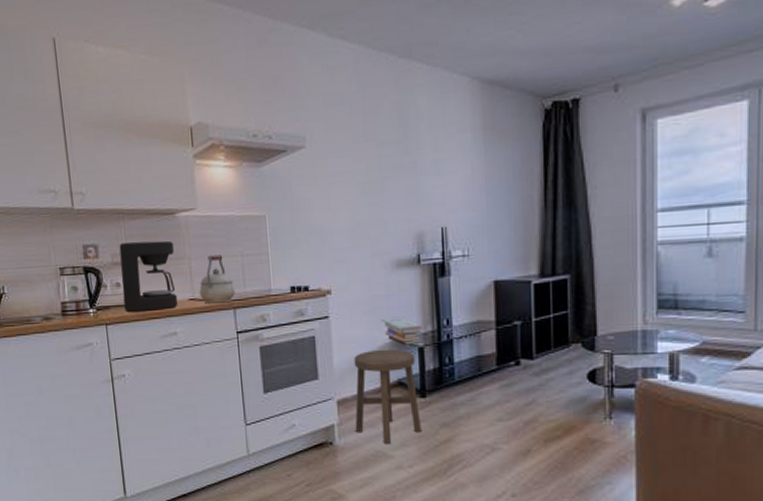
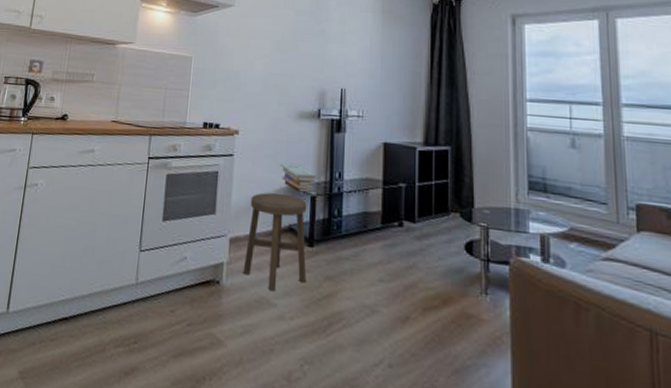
coffee maker: present [119,240,178,313] -> none [52,63,109,128]
kettle: present [199,254,236,305] -> none [122,84,155,130]

